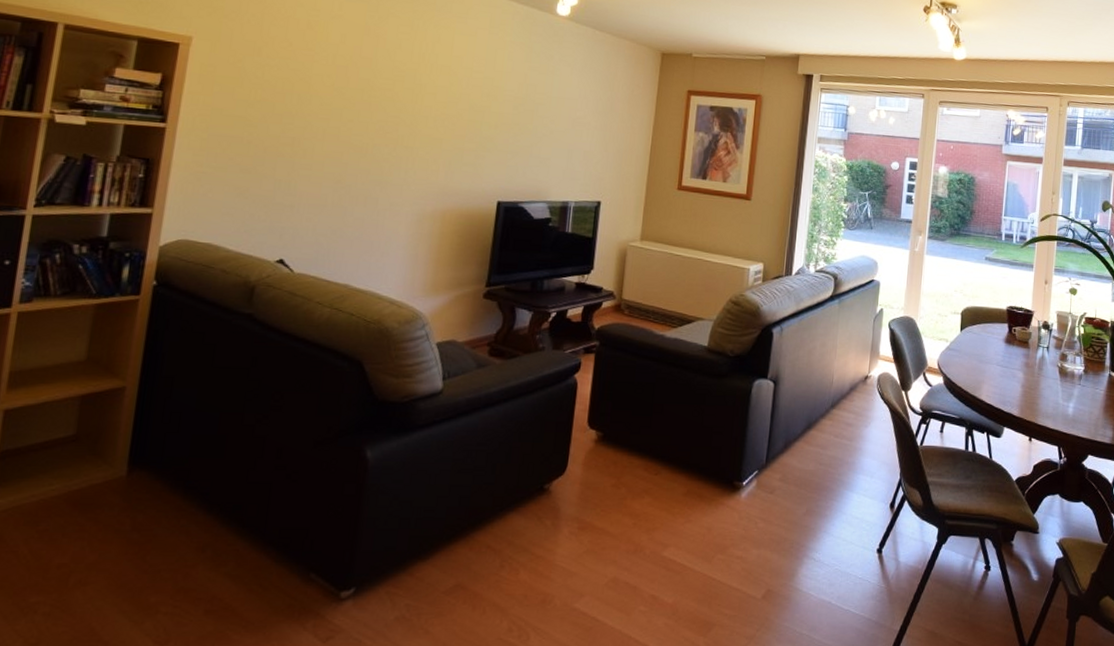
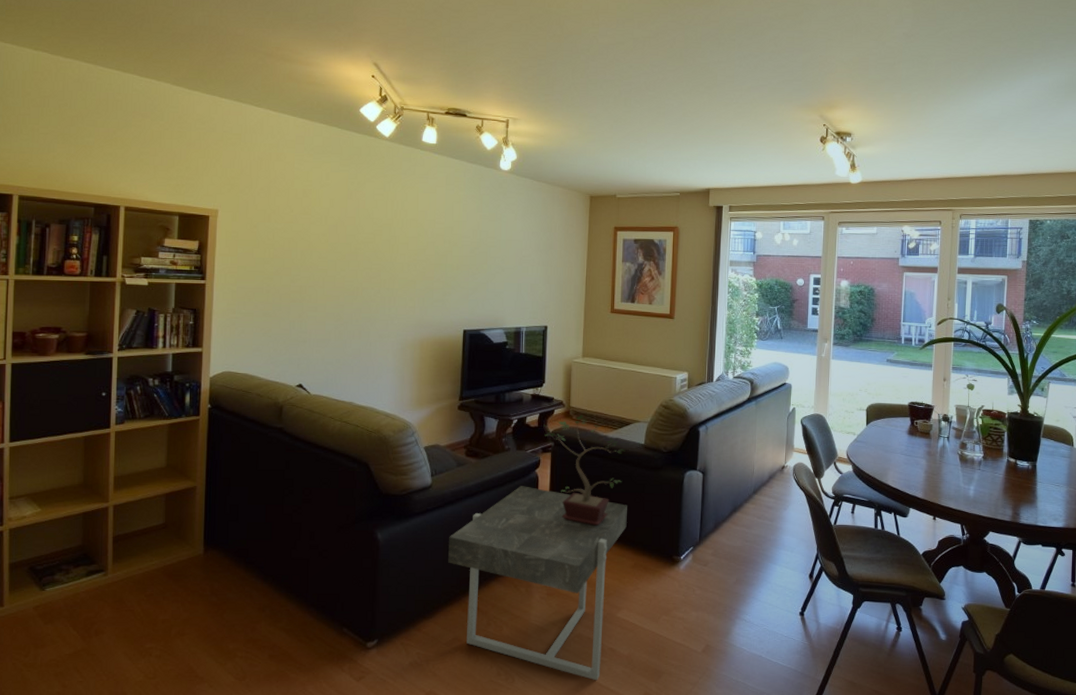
side table: none [456,393,683,636] -> present [448,486,627,681]
potted plant: none [588,309,685,444] -> present [544,414,626,526]

